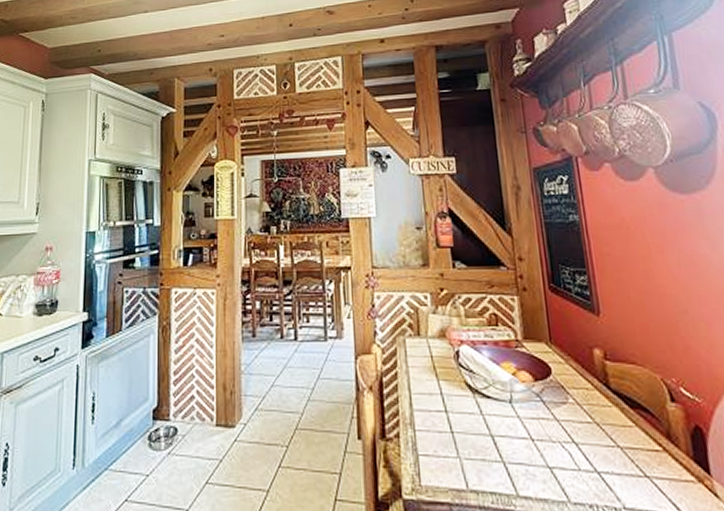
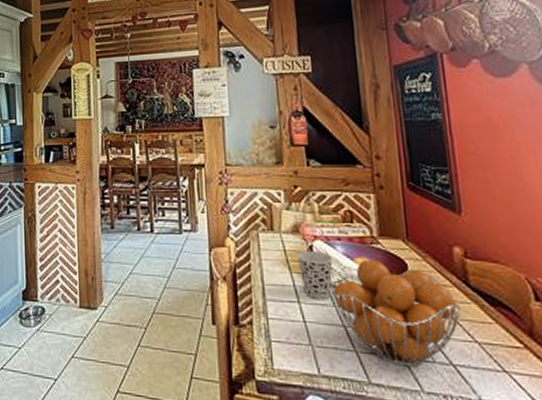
cup: none [444,355,479,407] -> present [297,250,333,299]
fruit basket: none [478,364,603,476] -> present [331,259,462,367]

